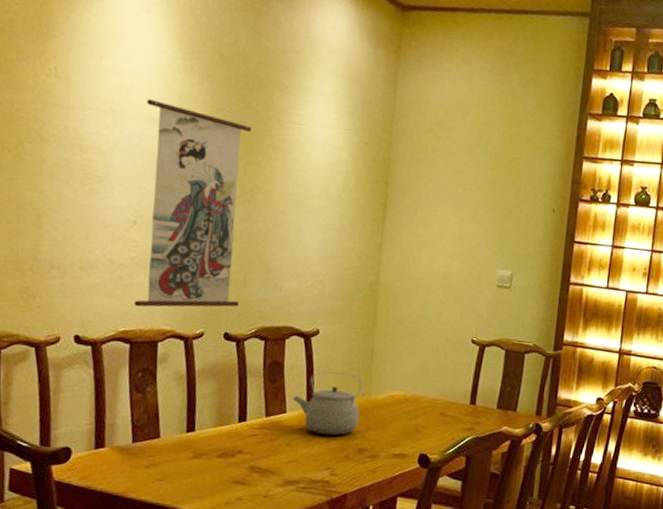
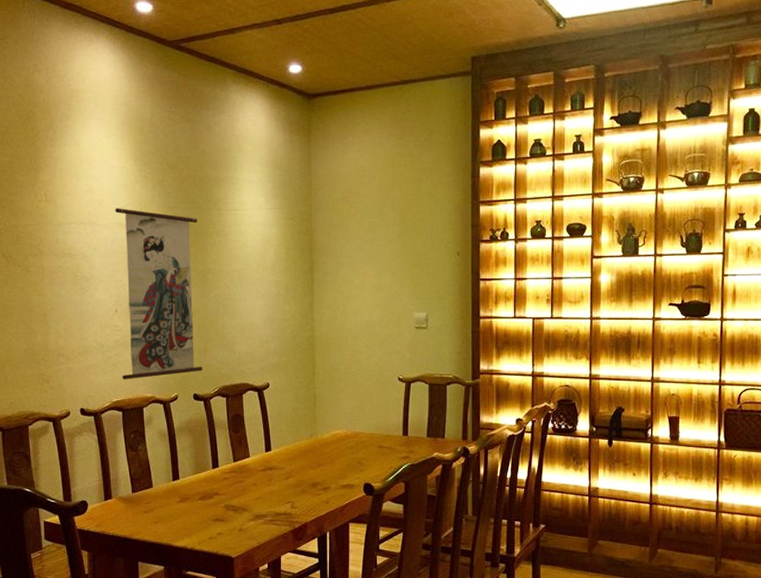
tea kettle: present [292,371,362,436] -> none [253,418,309,474]

